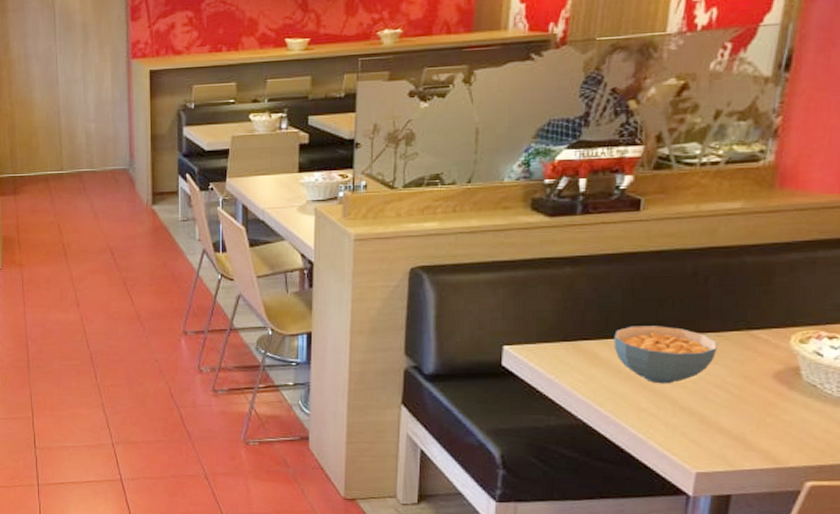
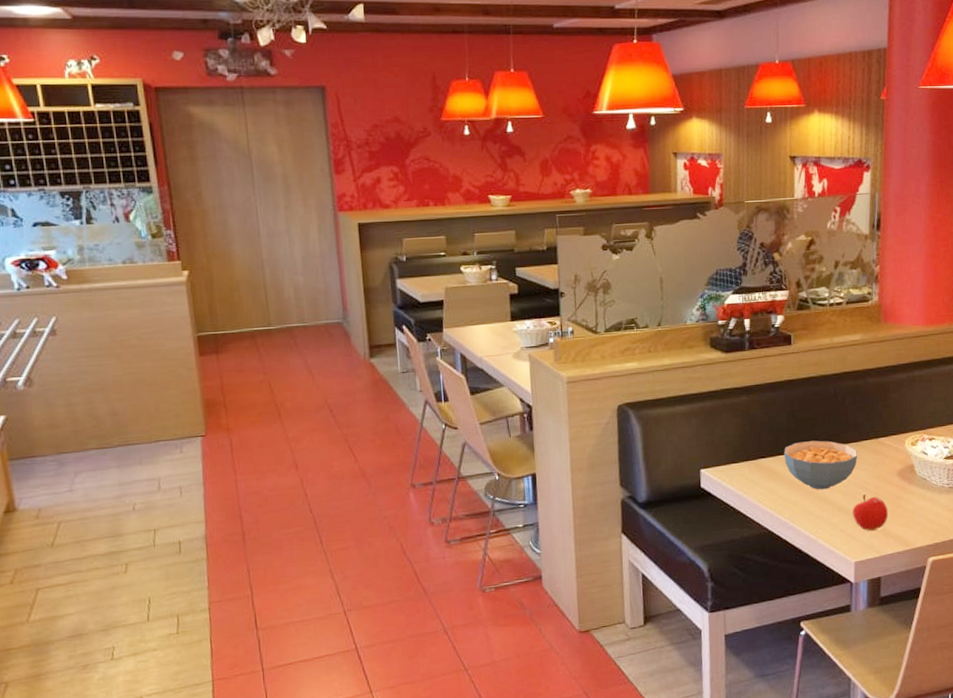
fruit: none [701,394,752,439] -> present [853,494,888,531]

